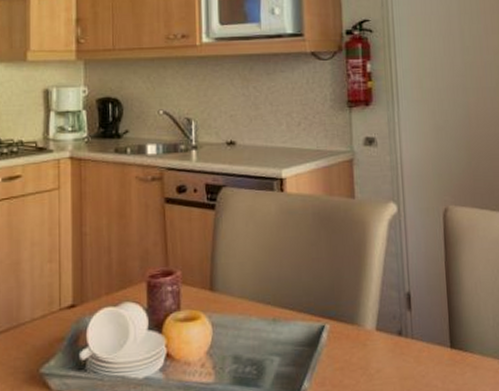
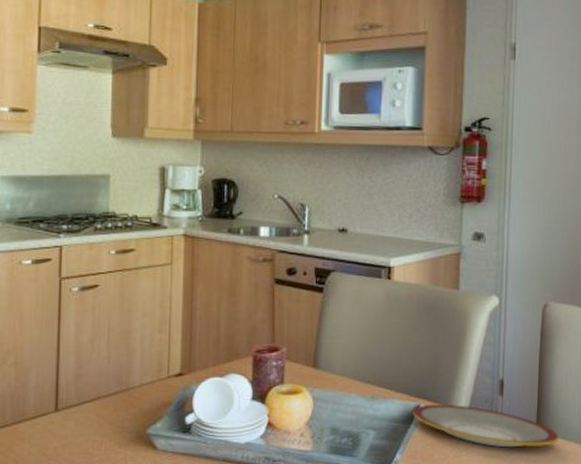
plate: none [318,322,475,368] -> present [413,404,558,448]

